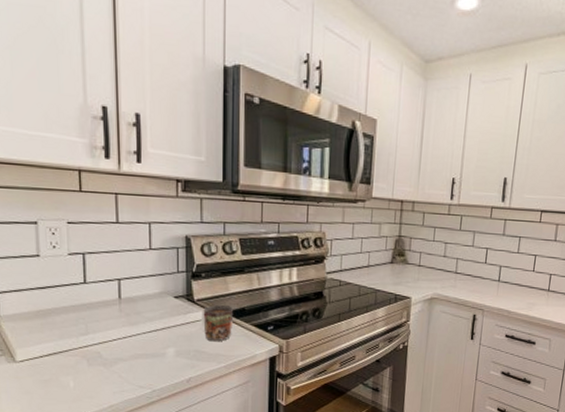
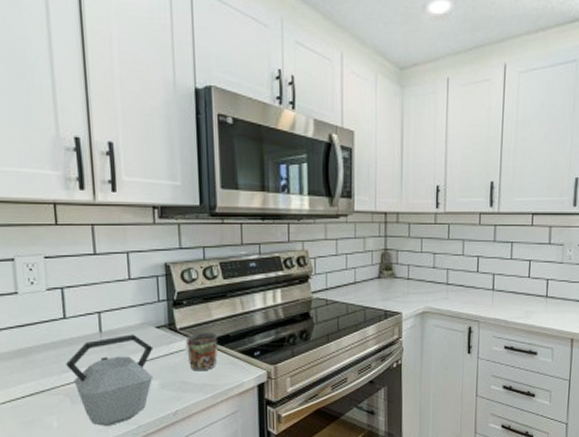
kettle: none [85,302,171,389] -> present [66,334,154,426]

